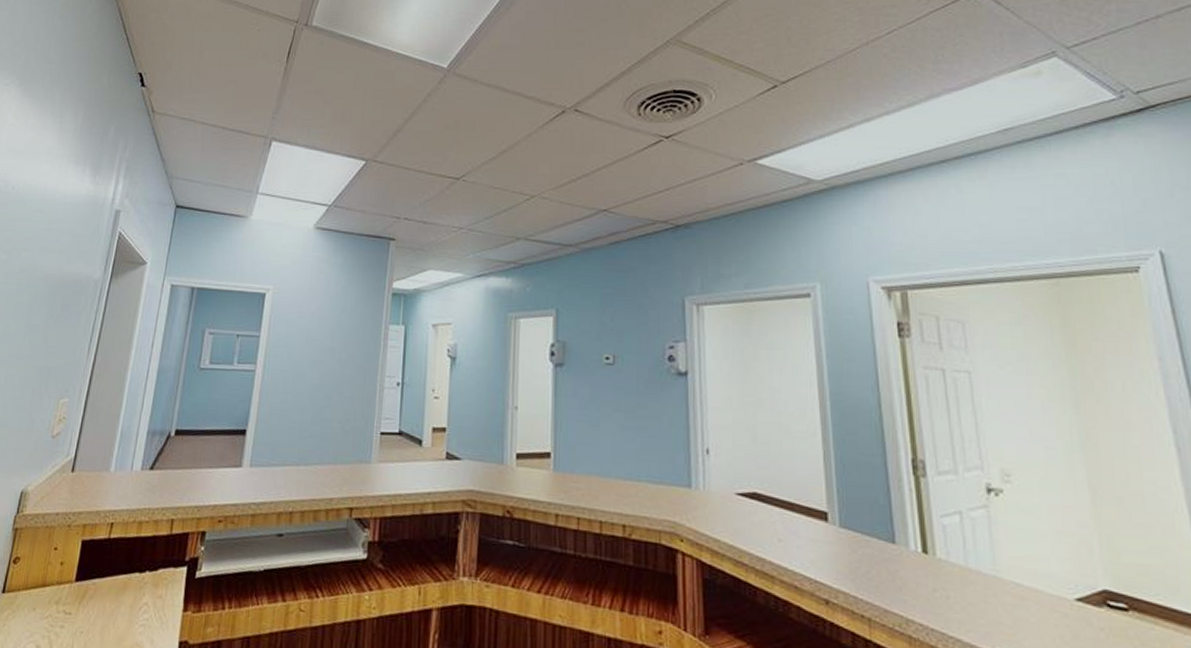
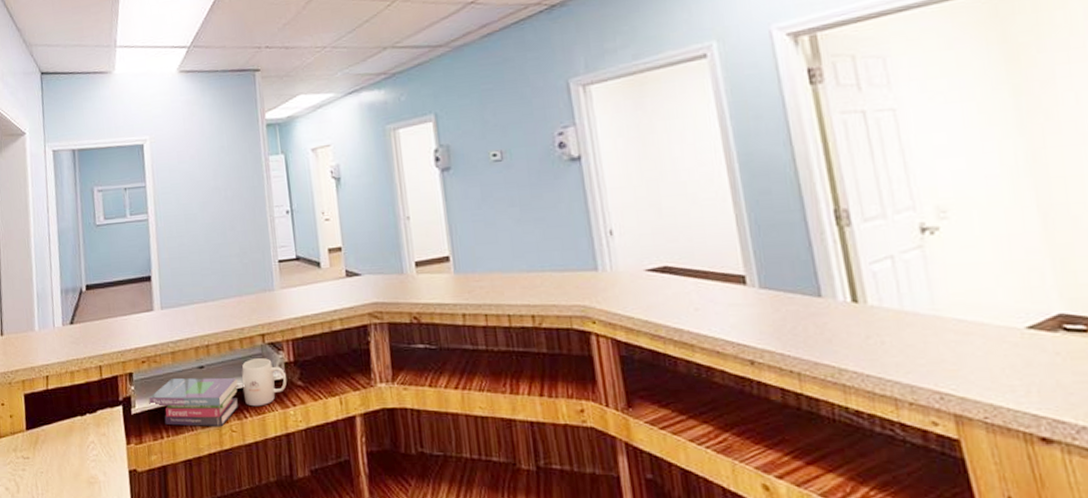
books: none [217,542,316,603] -> present [149,377,238,426]
mug: none [319,533,368,587] -> present [241,358,287,407]

